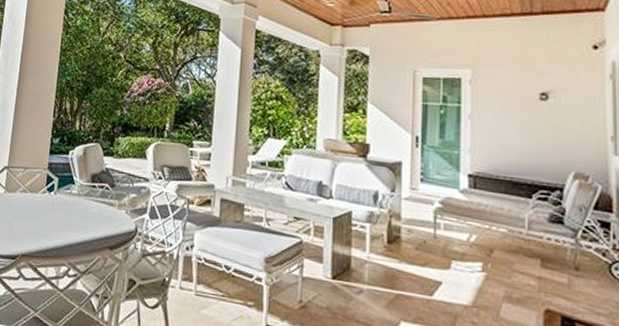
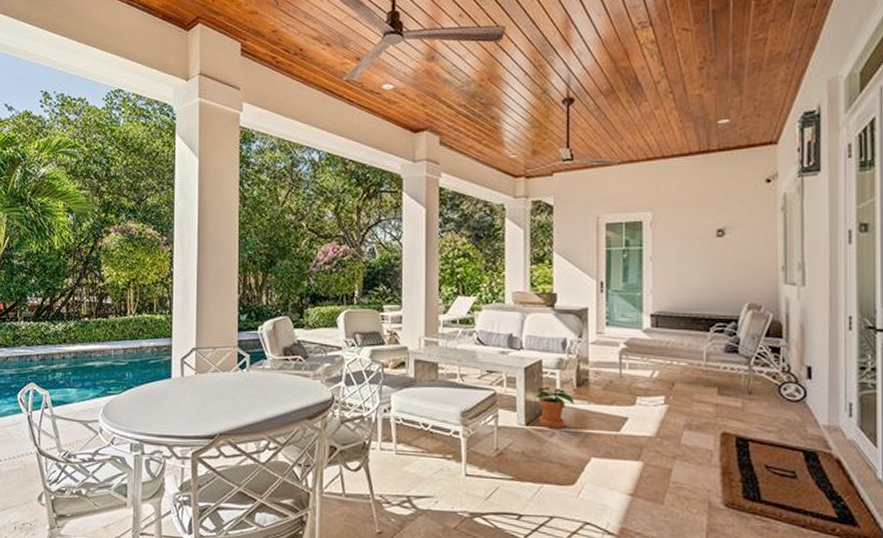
potted plant: none [342,240,385,287] -> present [535,387,574,429]

